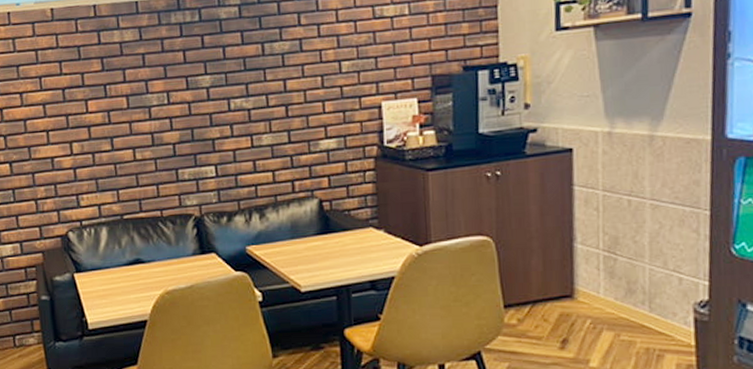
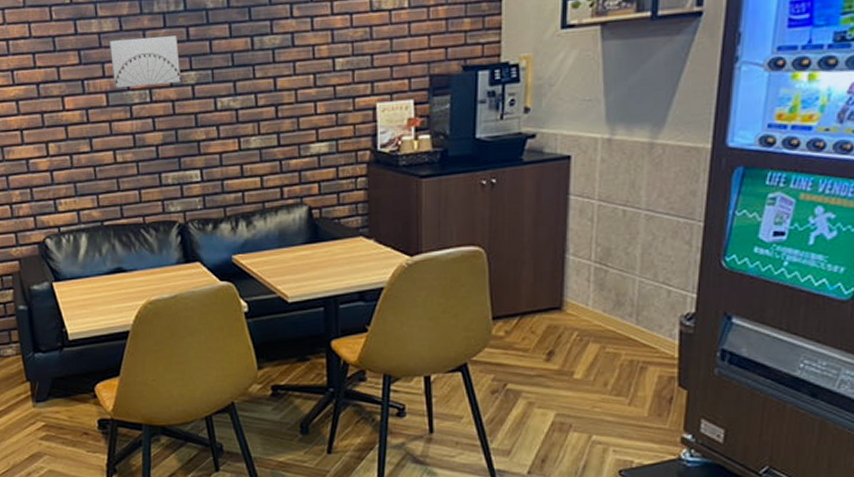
wall art: none [129,43,196,92] -> present [108,35,181,89]

